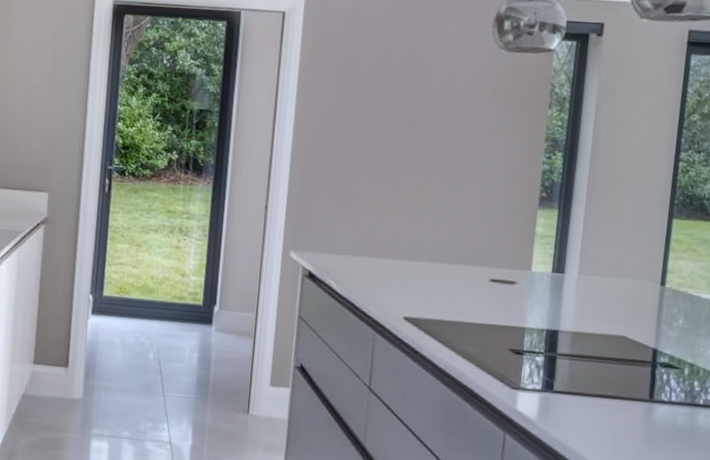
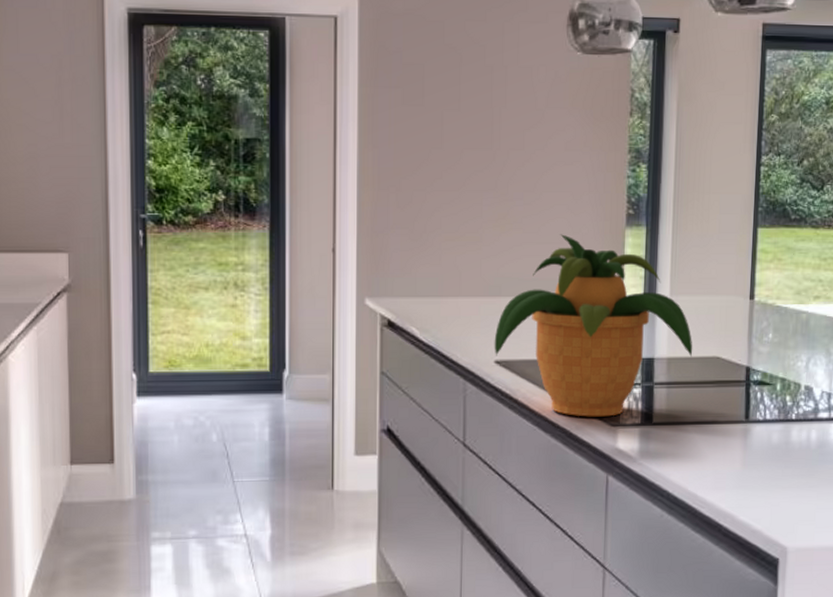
potted plant: none [403,210,599,380] -> present [494,234,693,417]

